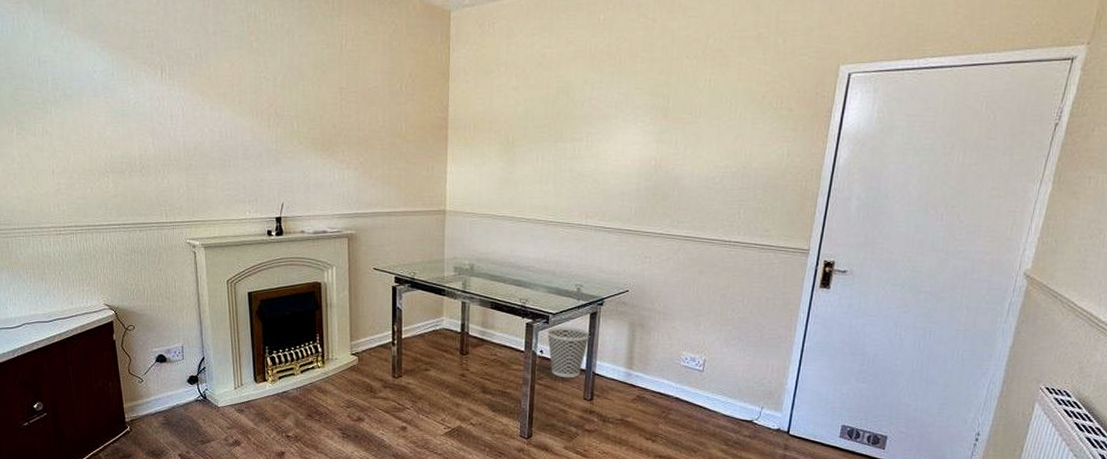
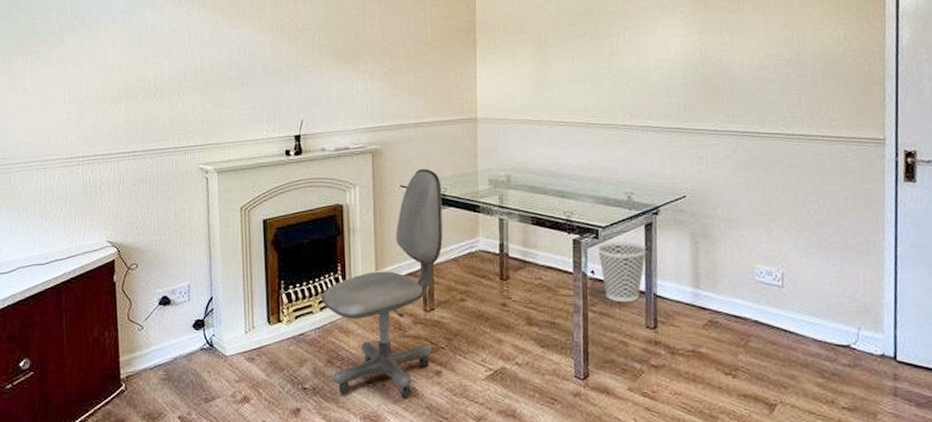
office chair: none [302,254,411,448] -> present [321,168,443,399]

